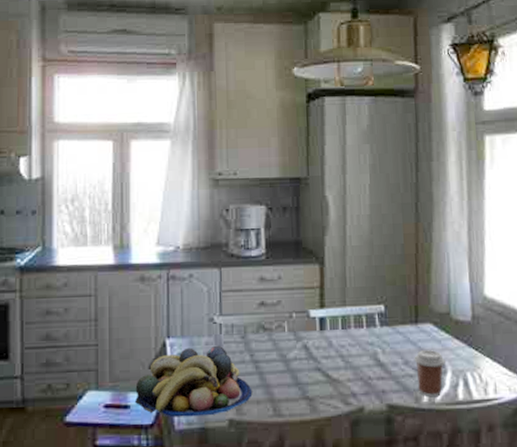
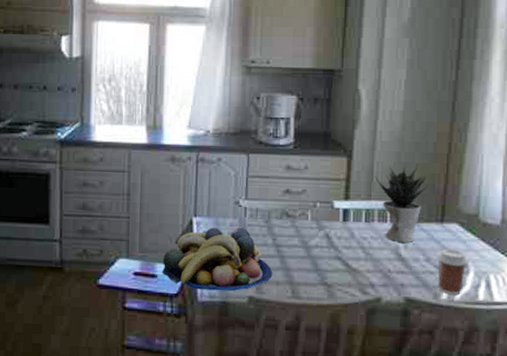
potted plant: none [347,266,400,347] -> present [374,164,429,242]

